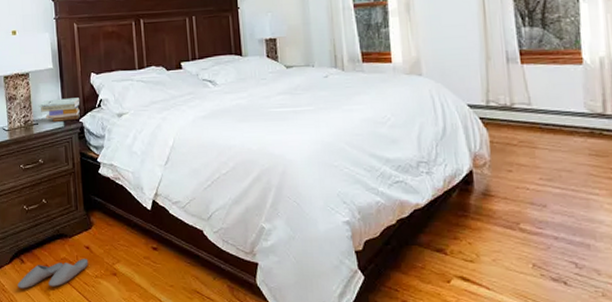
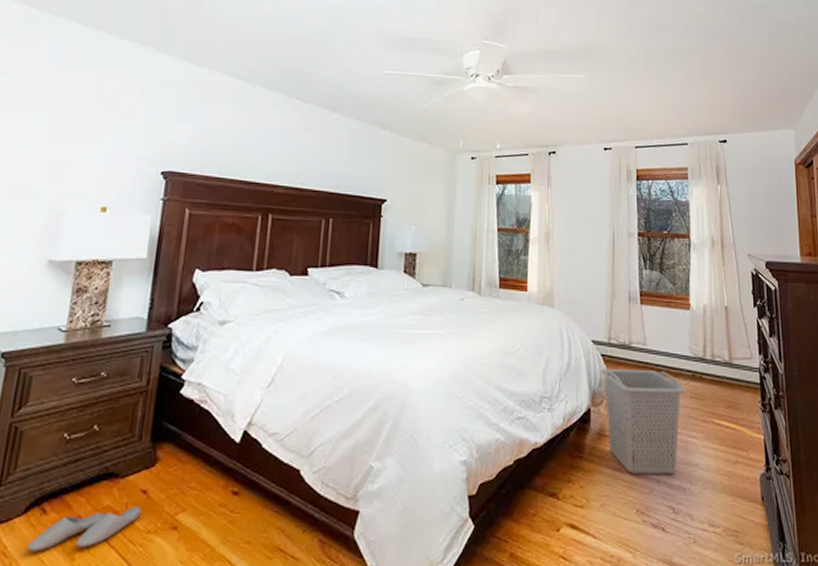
books: present [38,98,81,123] -> none [116,296,175,326]
laundry basket: none [481,129,585,231] -> present [601,368,687,474]

